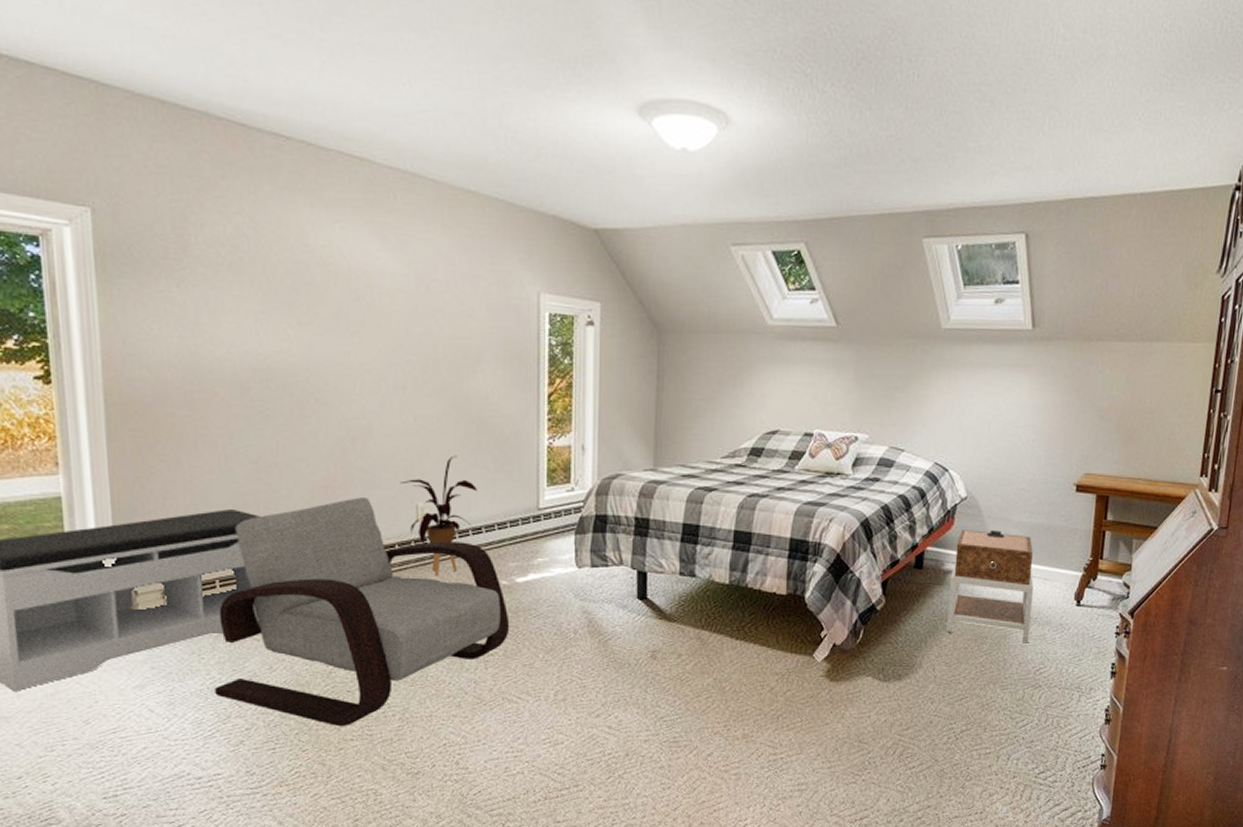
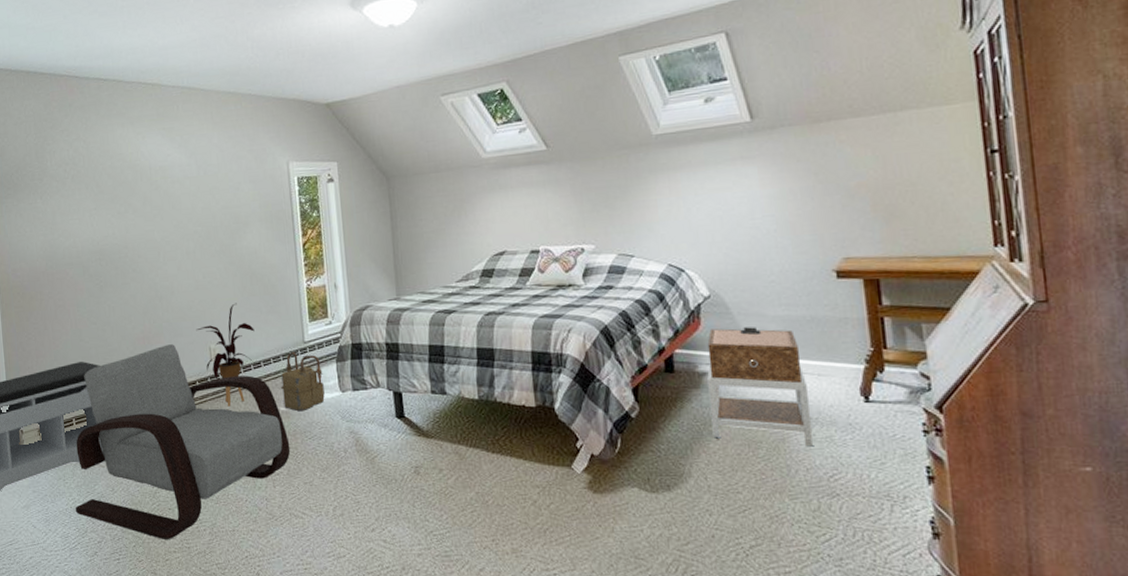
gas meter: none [503,519,559,587] -> present [280,352,325,412]

